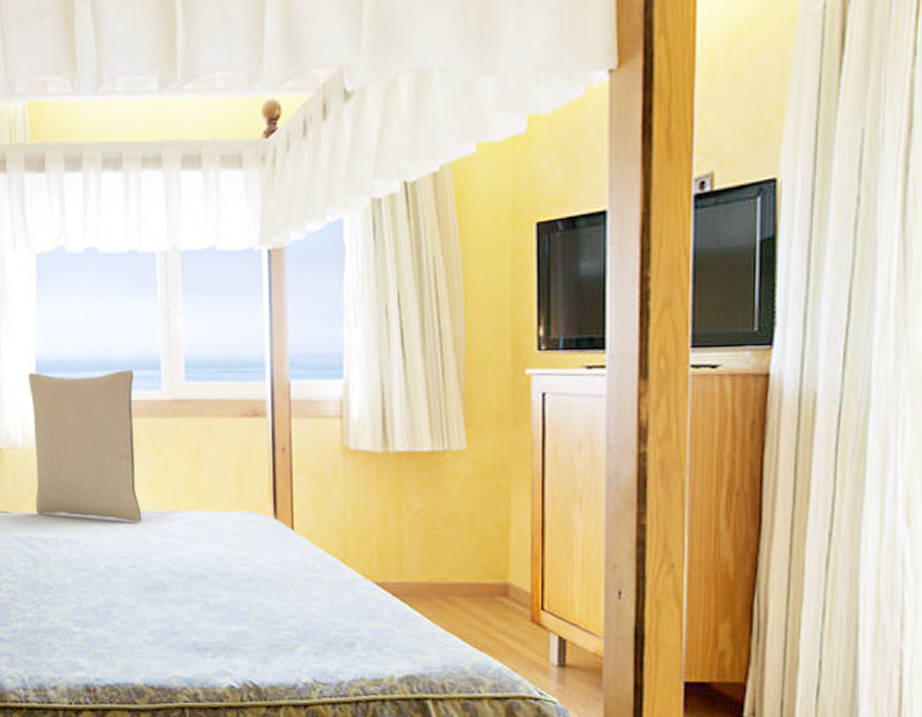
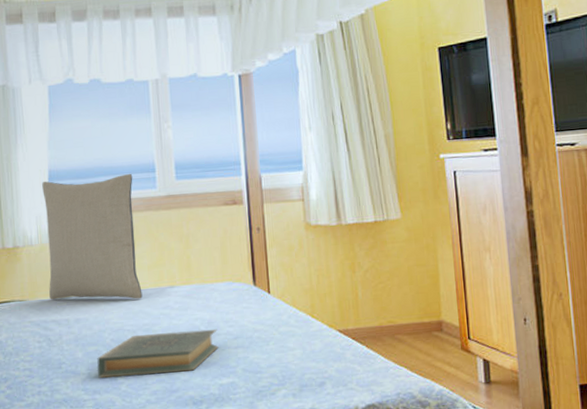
hardback book: none [88,565,229,612] -> present [97,329,219,378]

